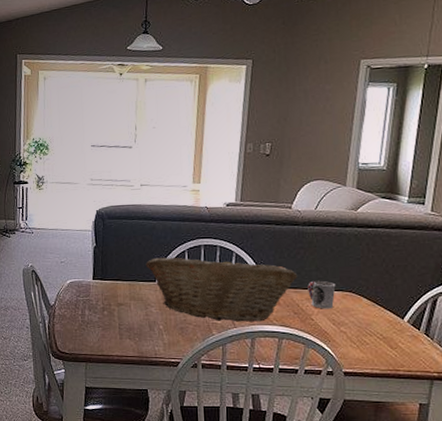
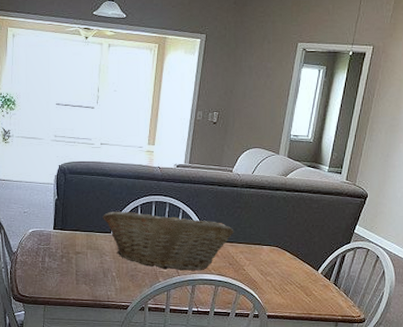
cup: present [307,280,336,309] -> none [242,236,265,261]

